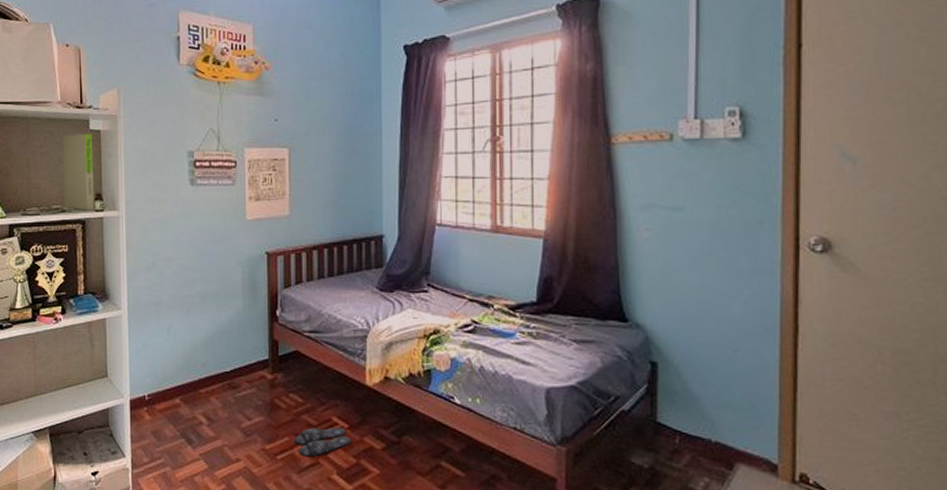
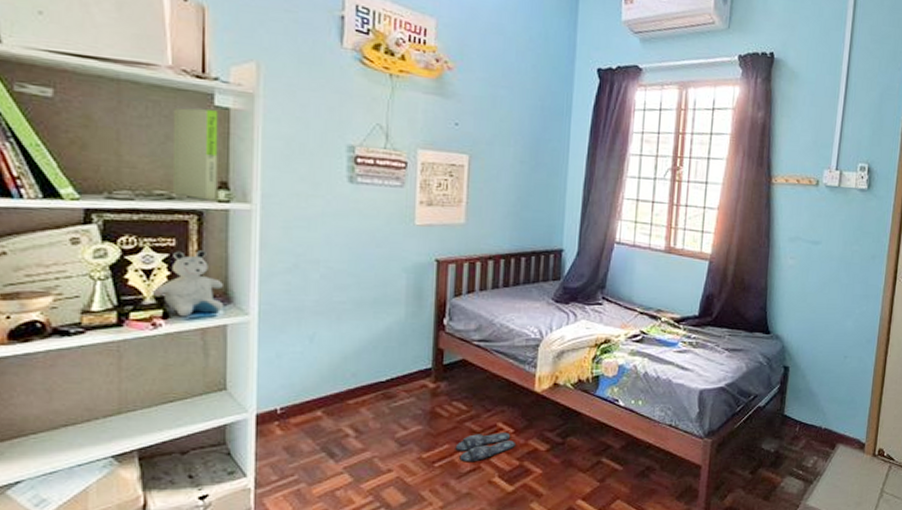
stuffed animal: none [53,254,103,313] -> present [151,250,224,317]

